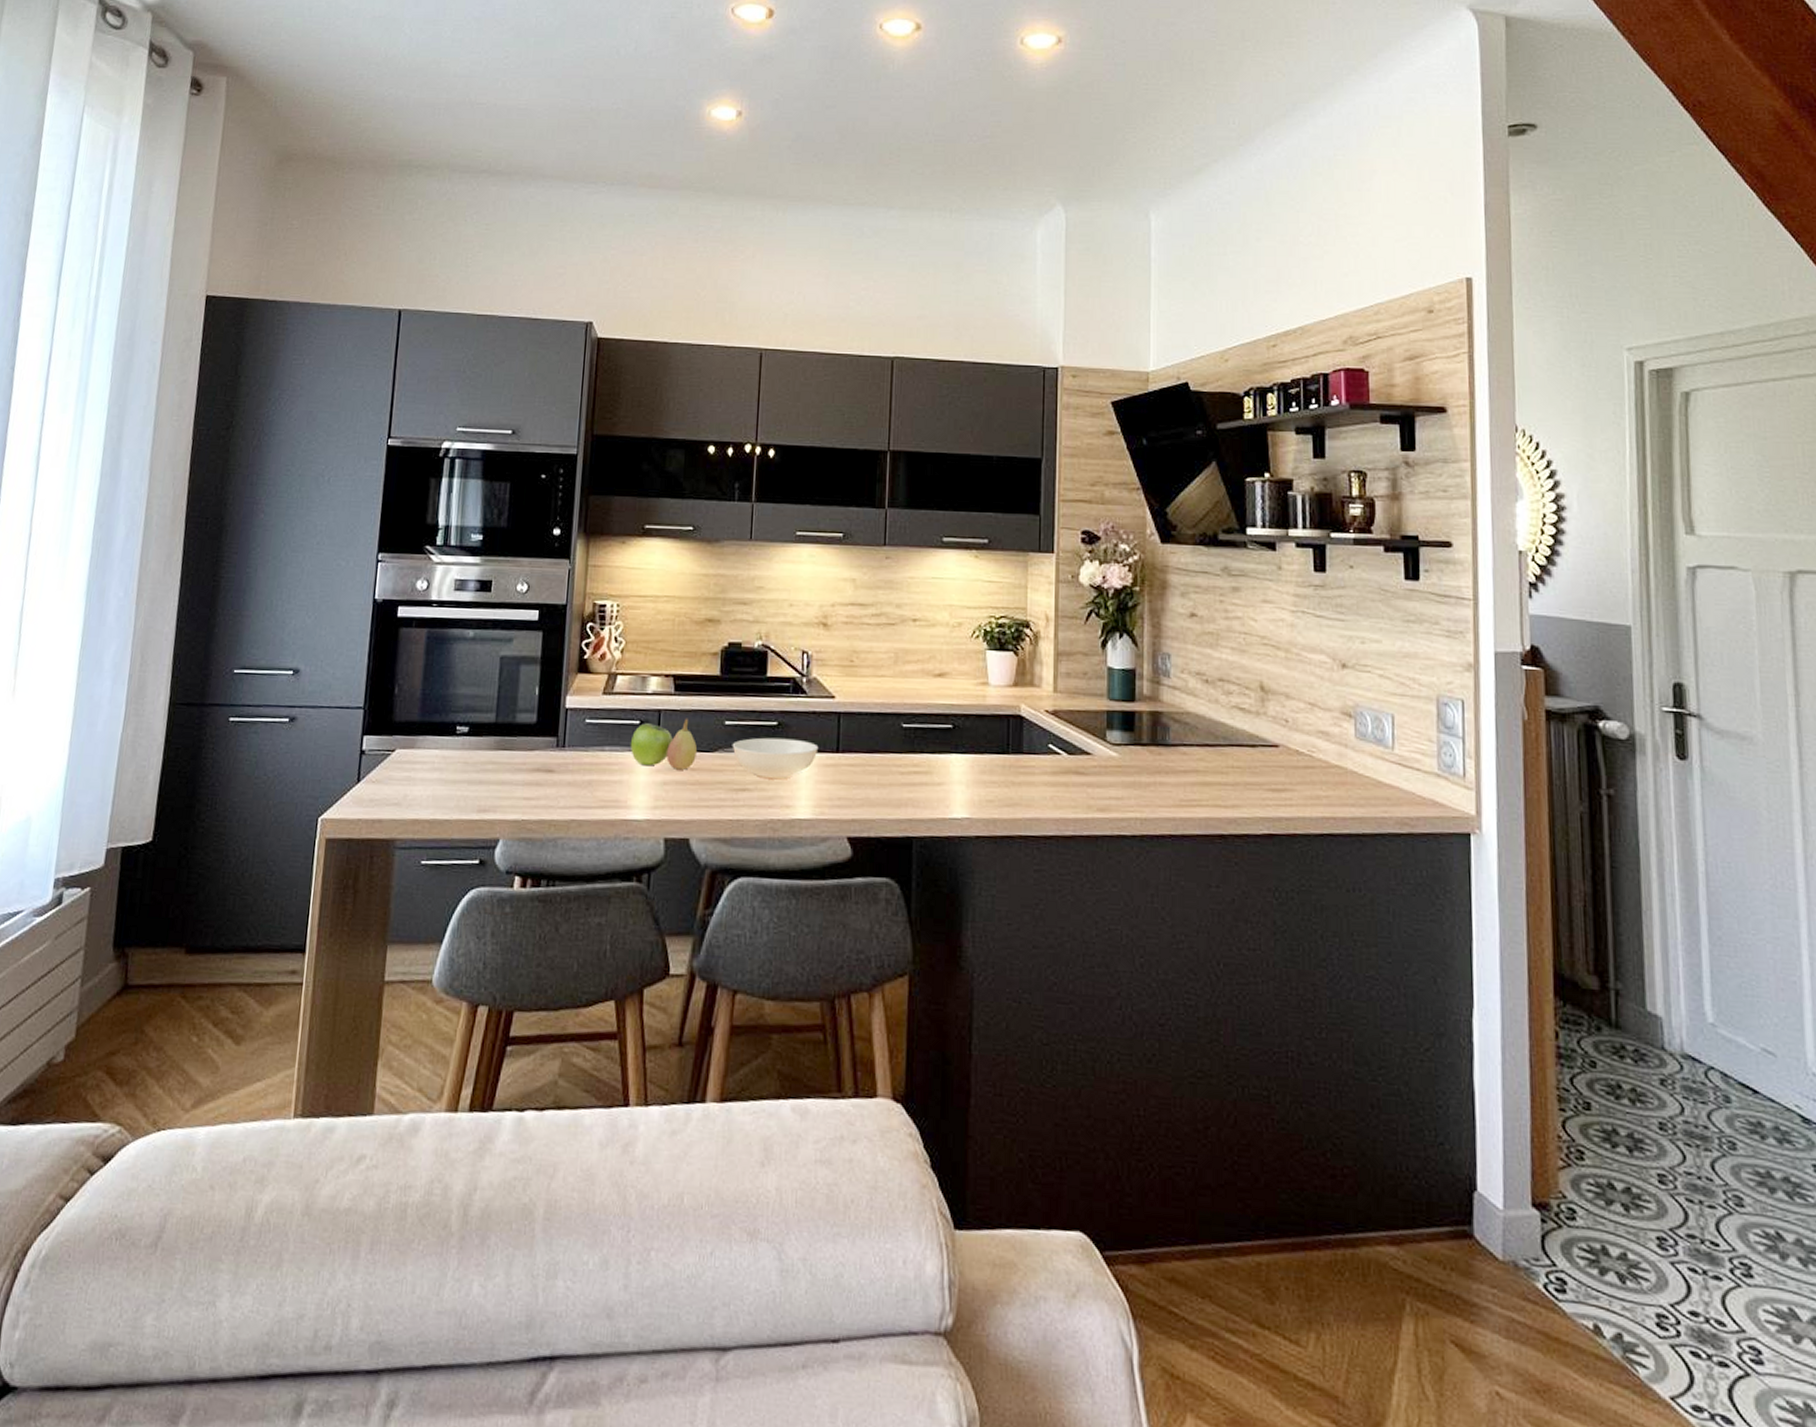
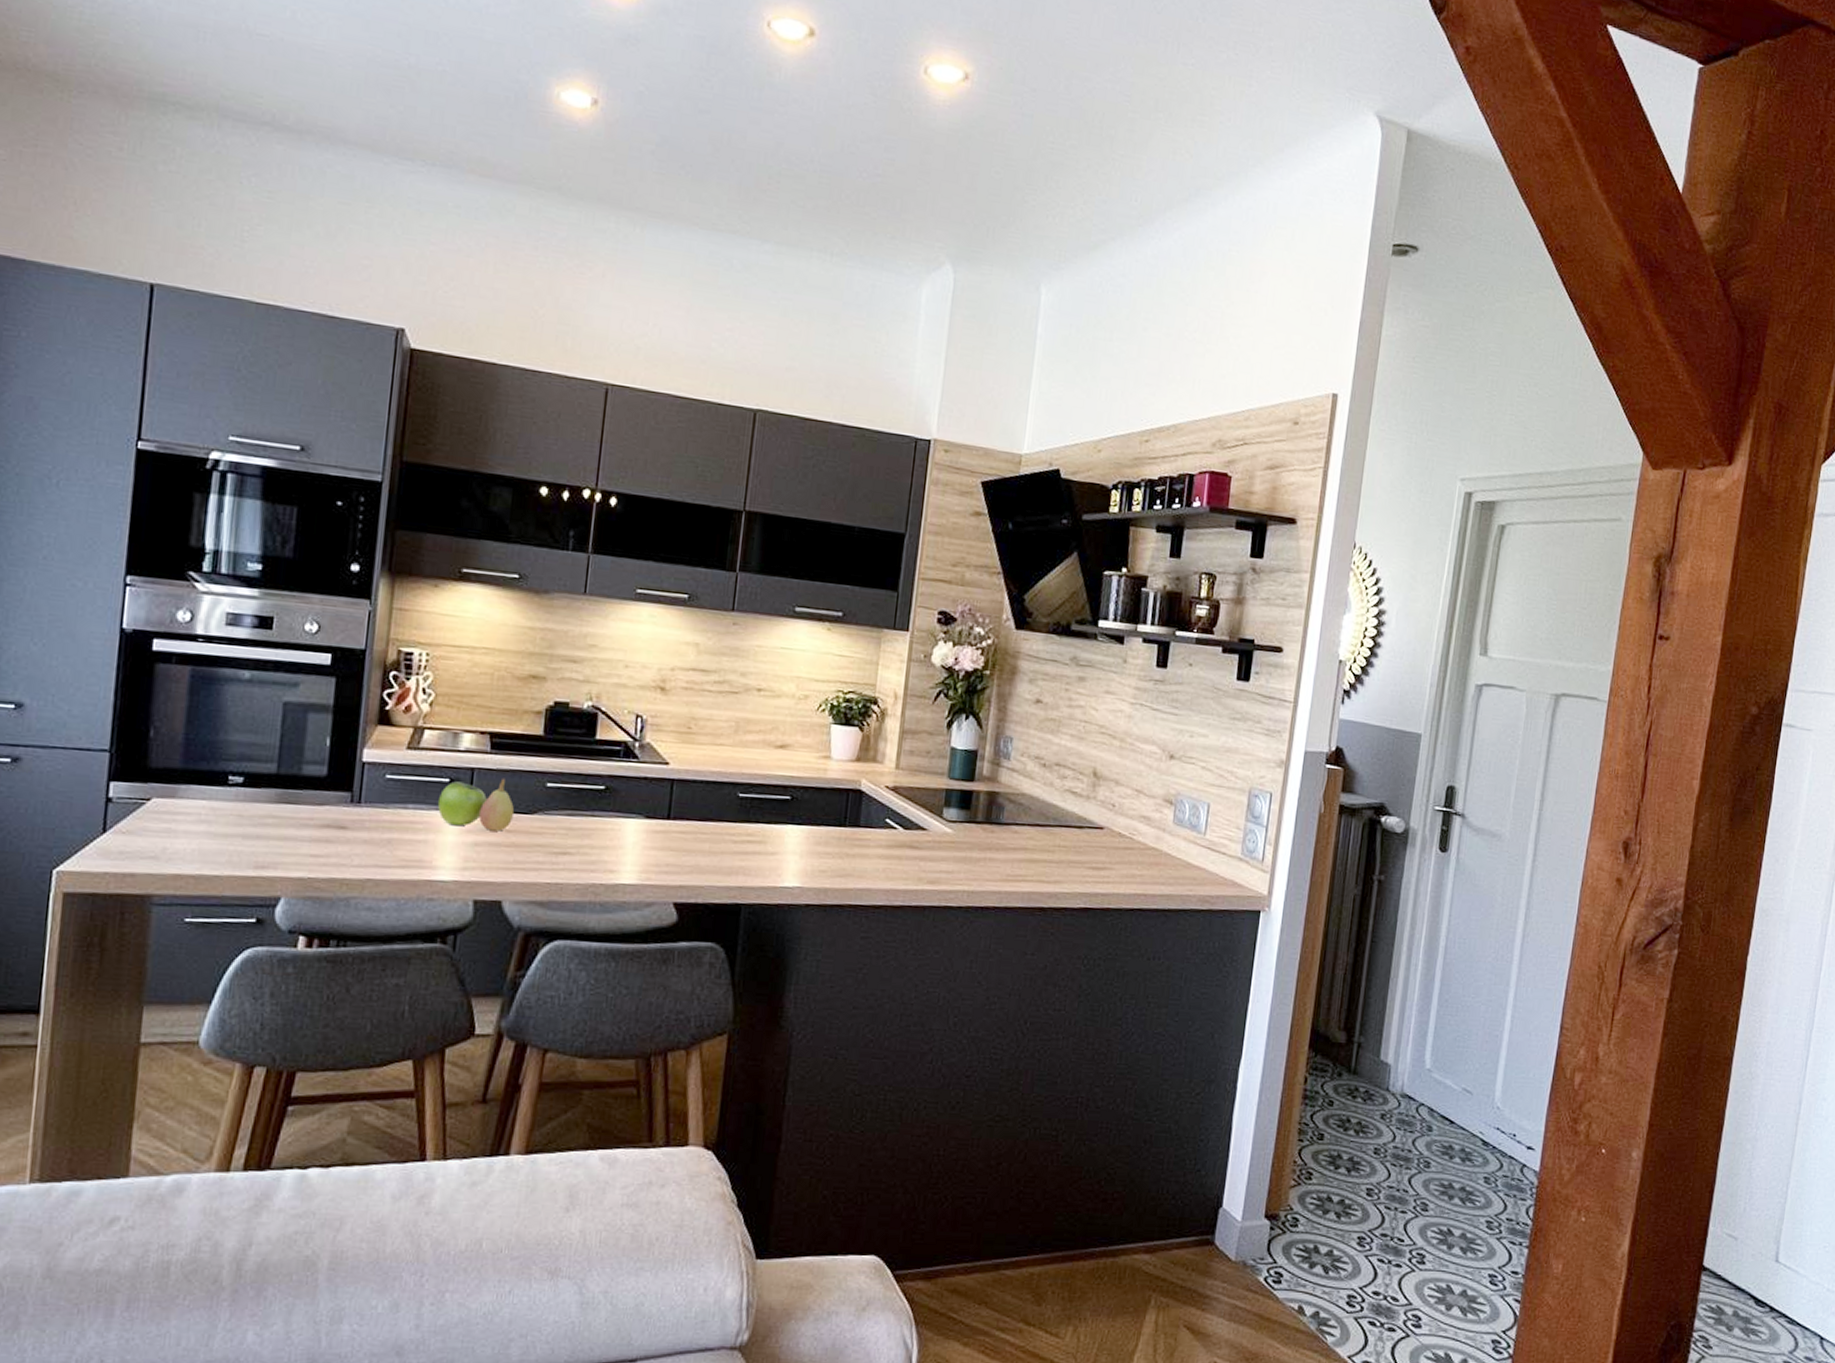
bowl: present [732,737,819,780] -> none [553,801,649,845]

